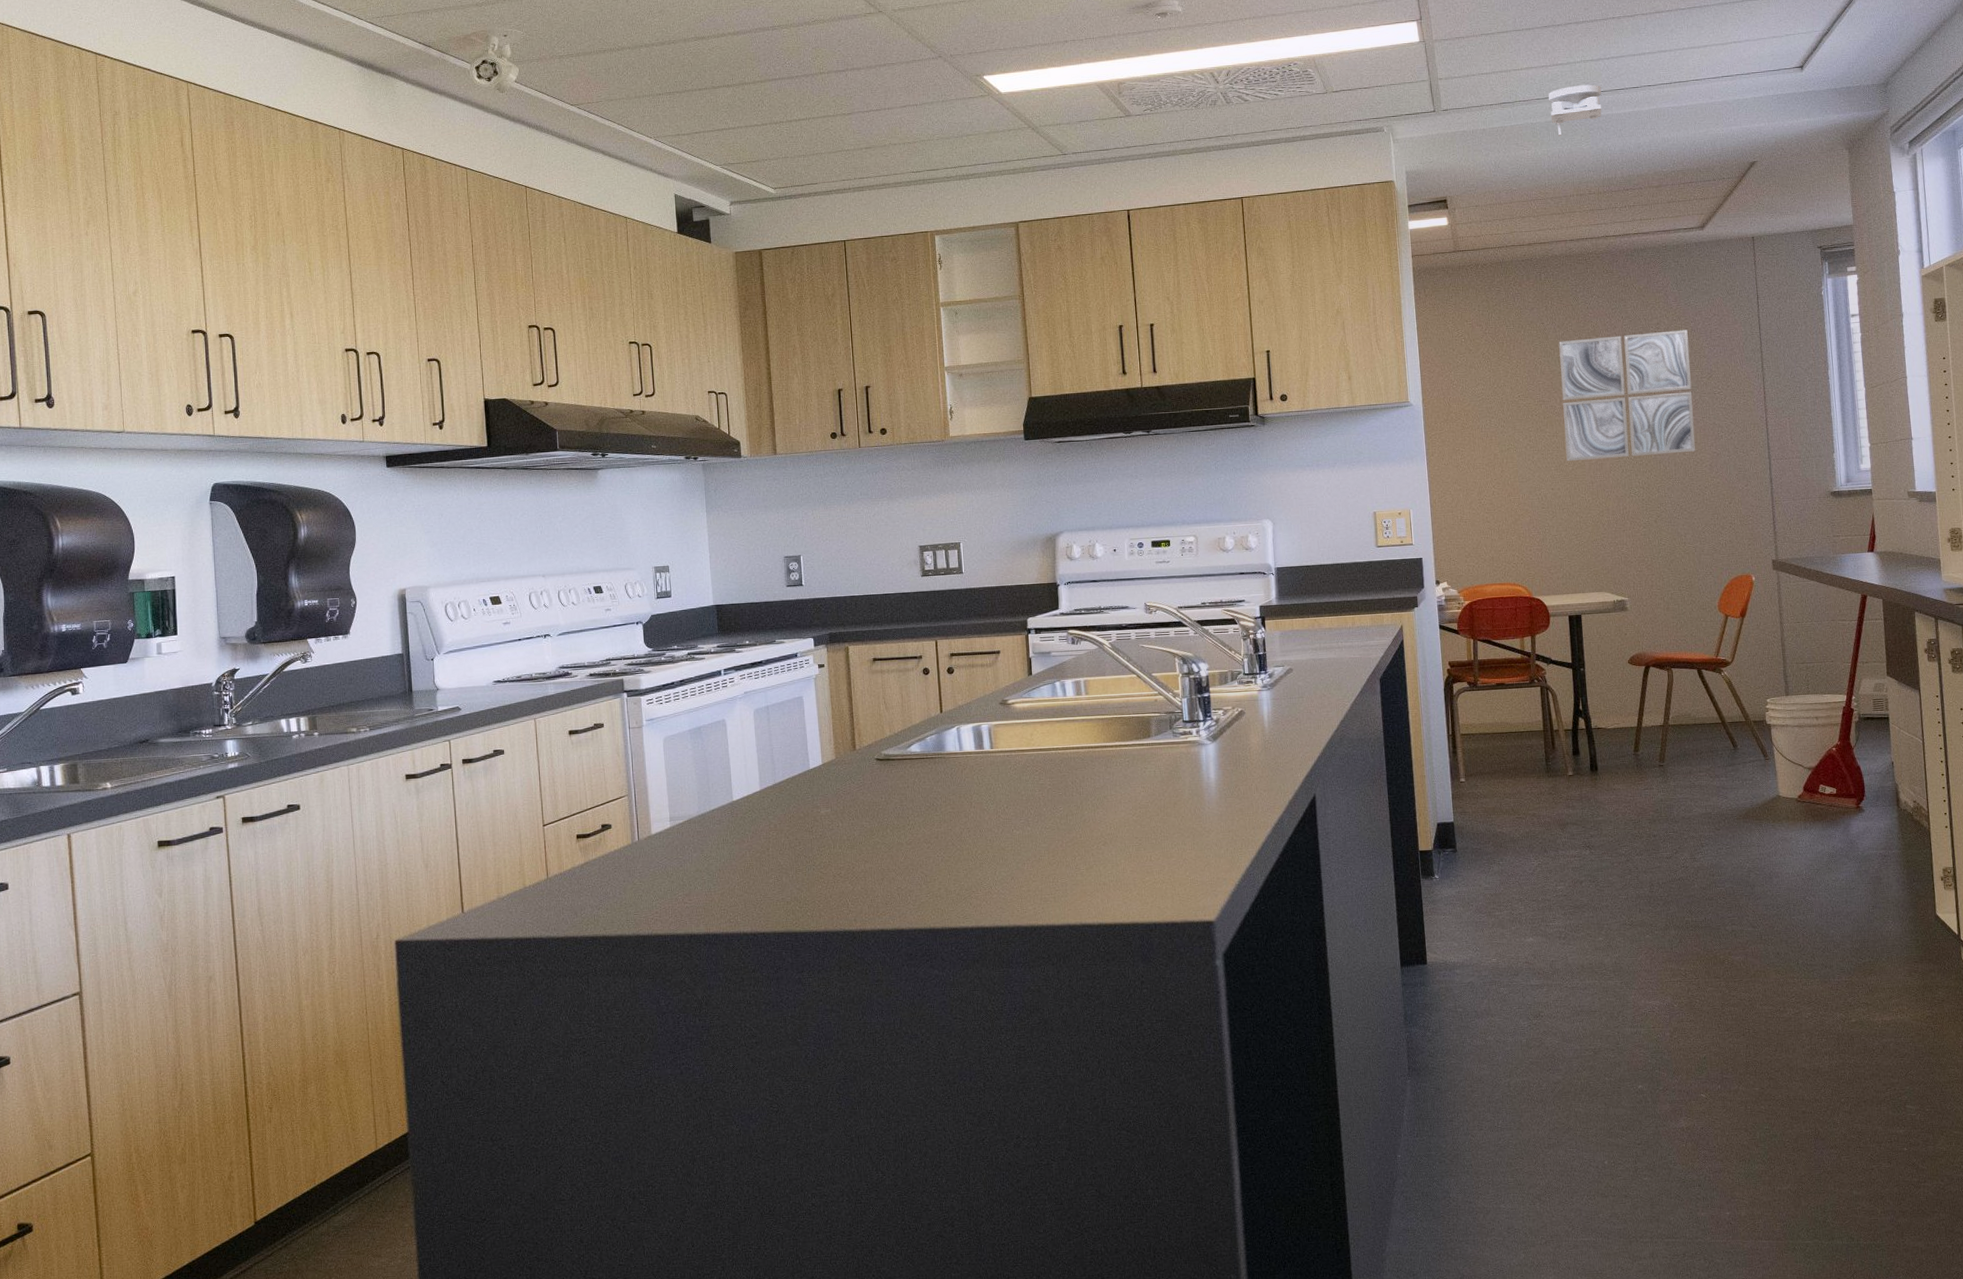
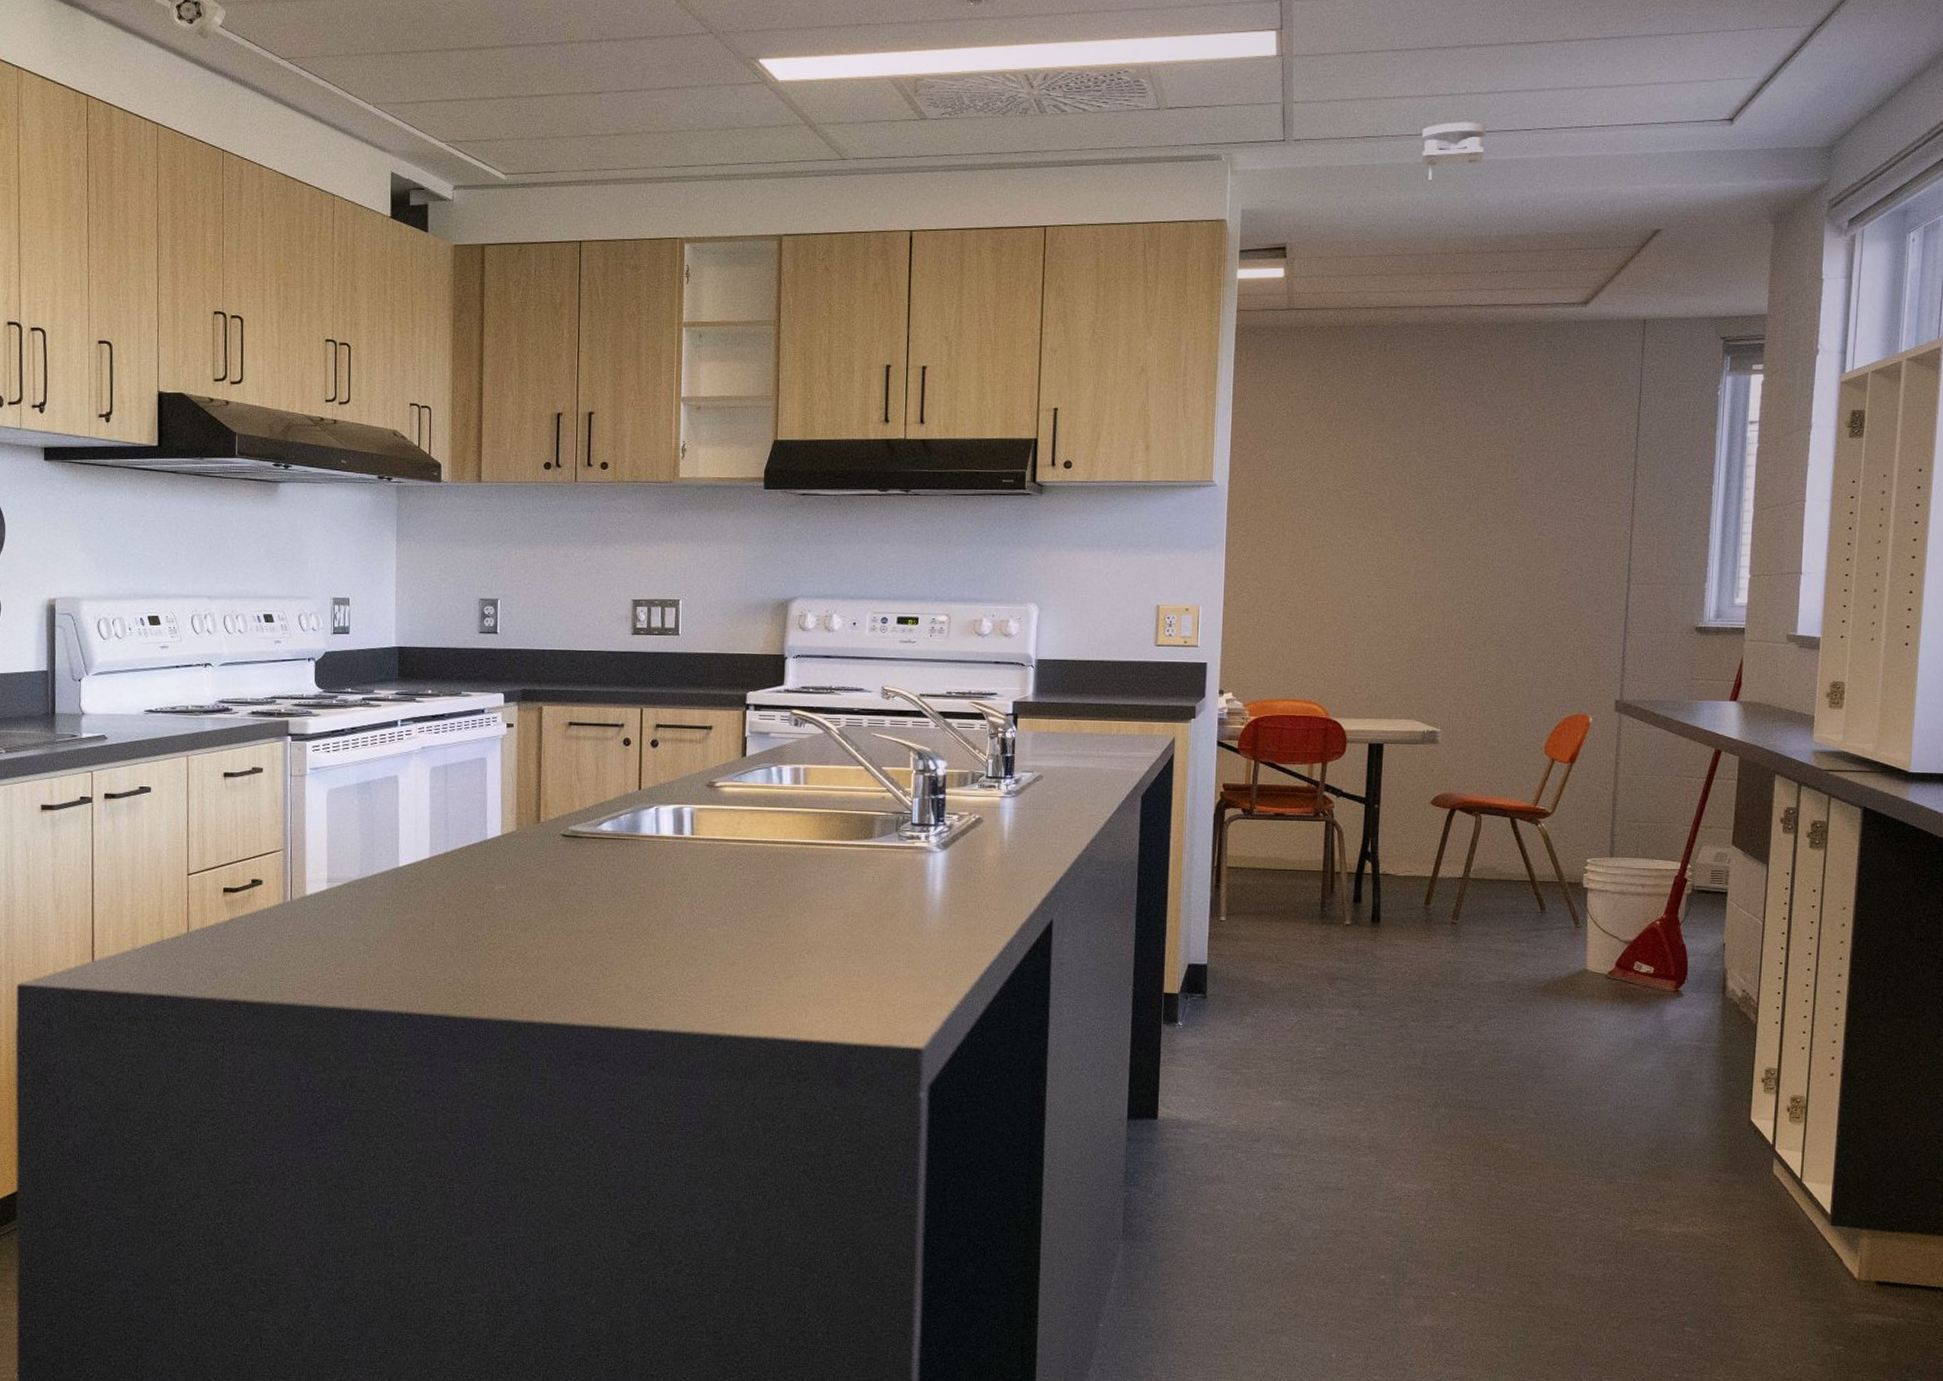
wall art: present [1559,329,1696,461] -> none [1389,423,1552,567]

